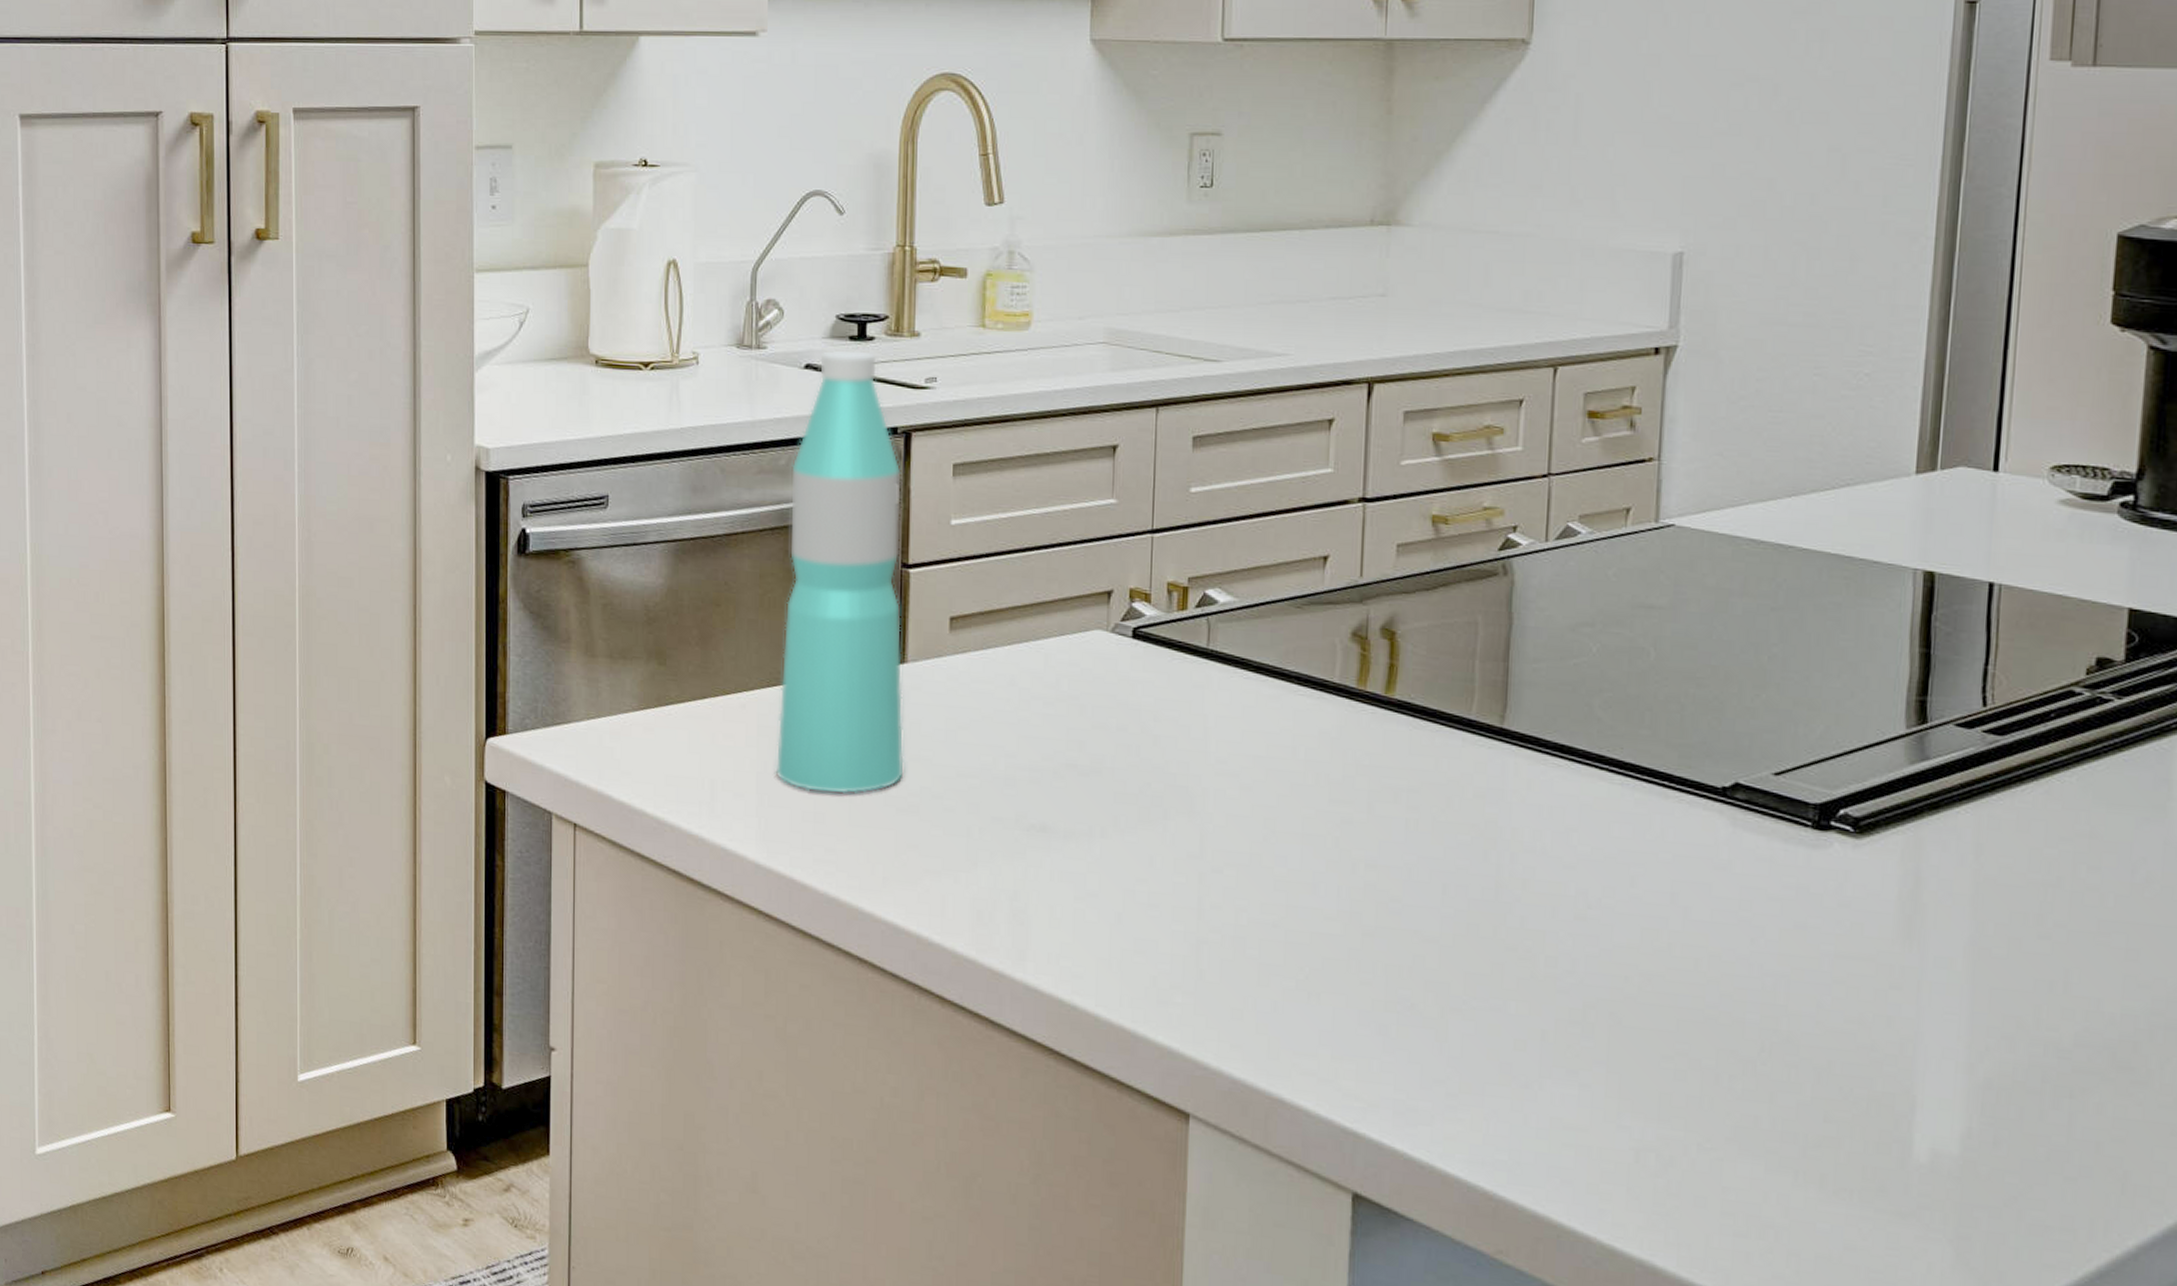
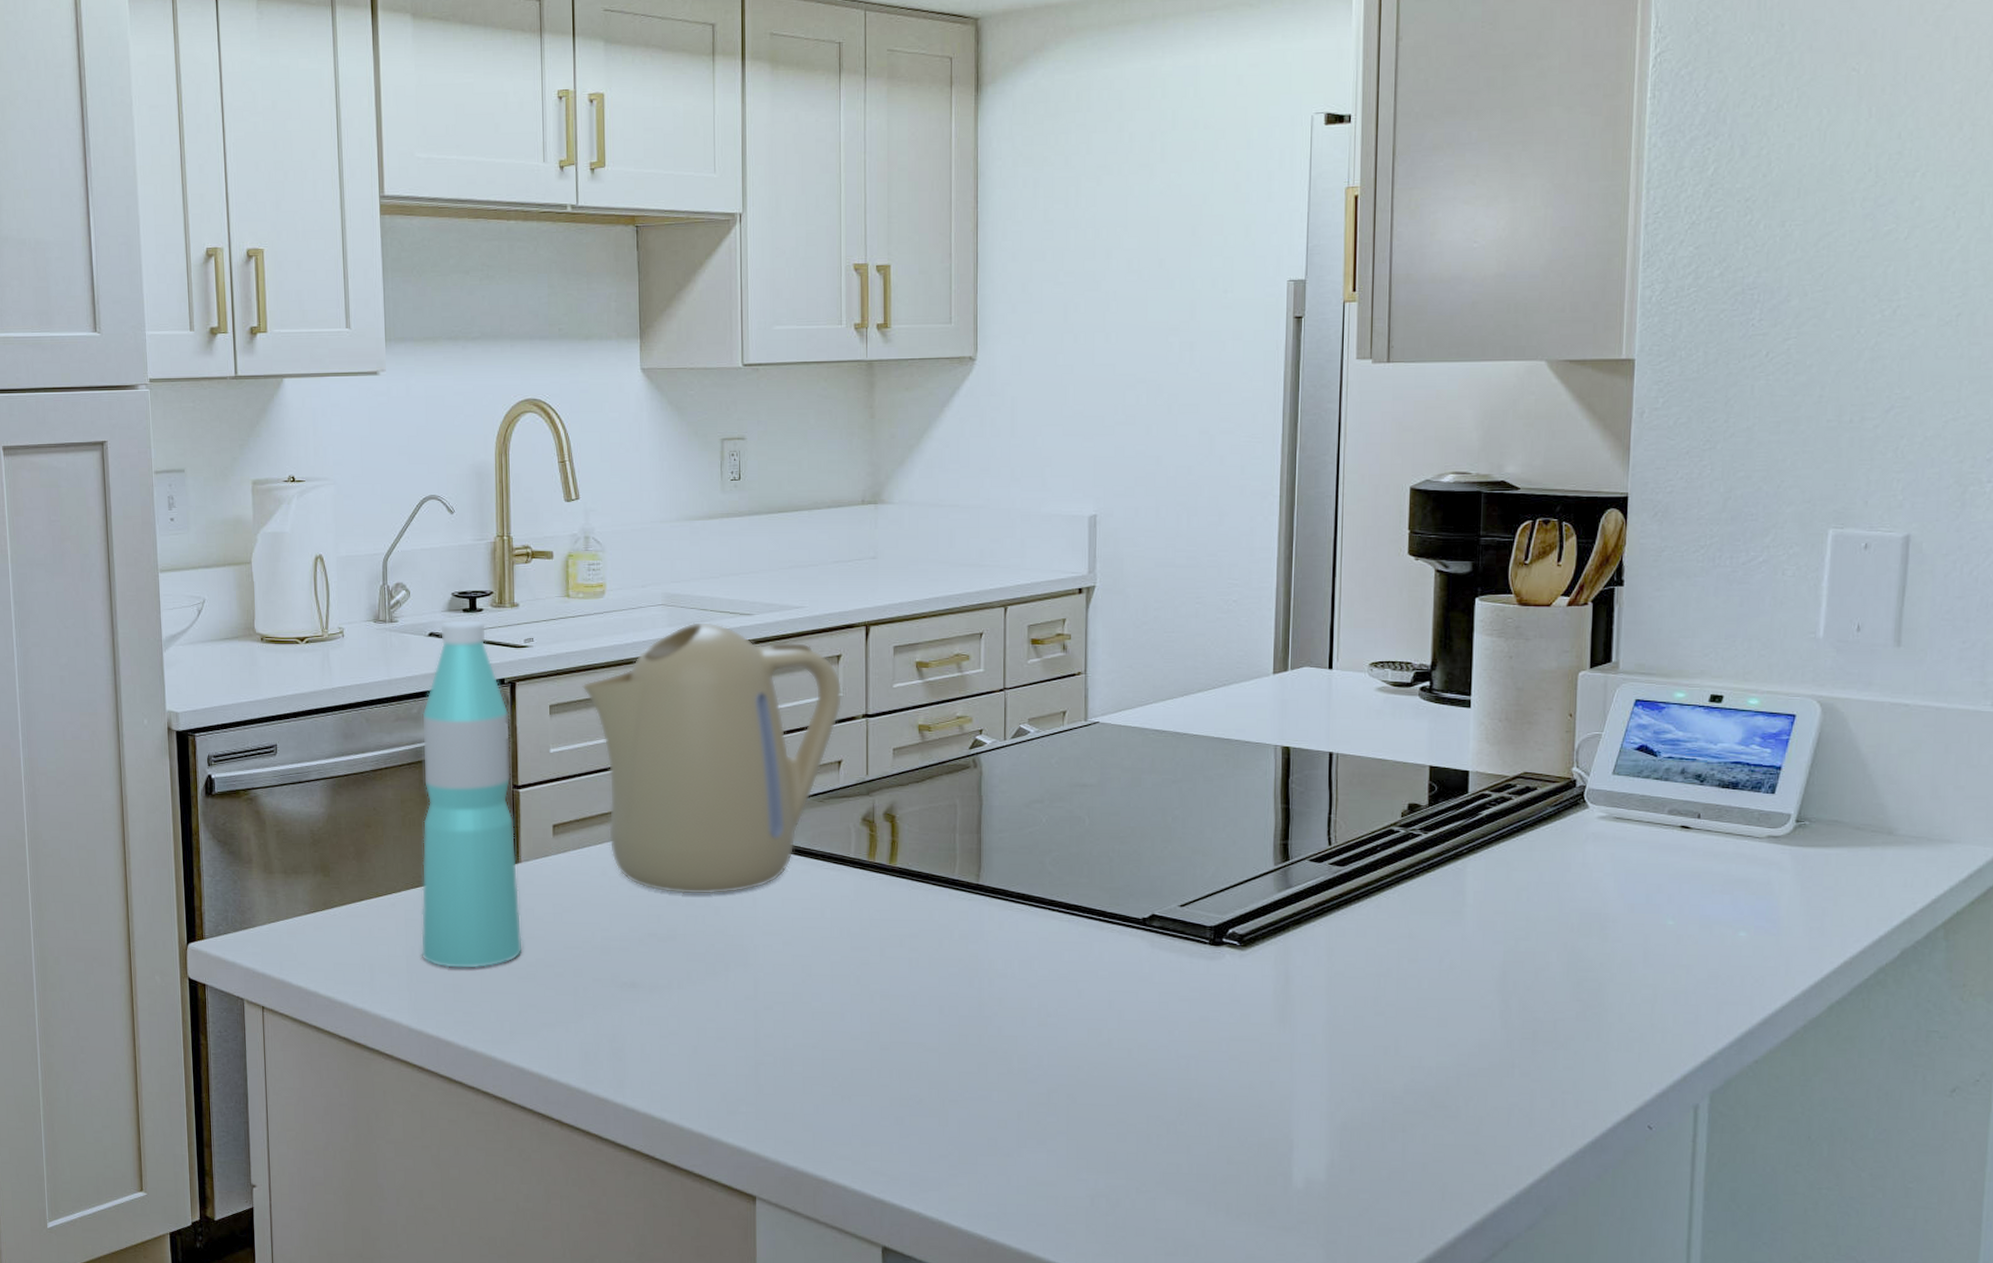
kettle: none [996,366,1334,720] -> present [582,621,843,895]

